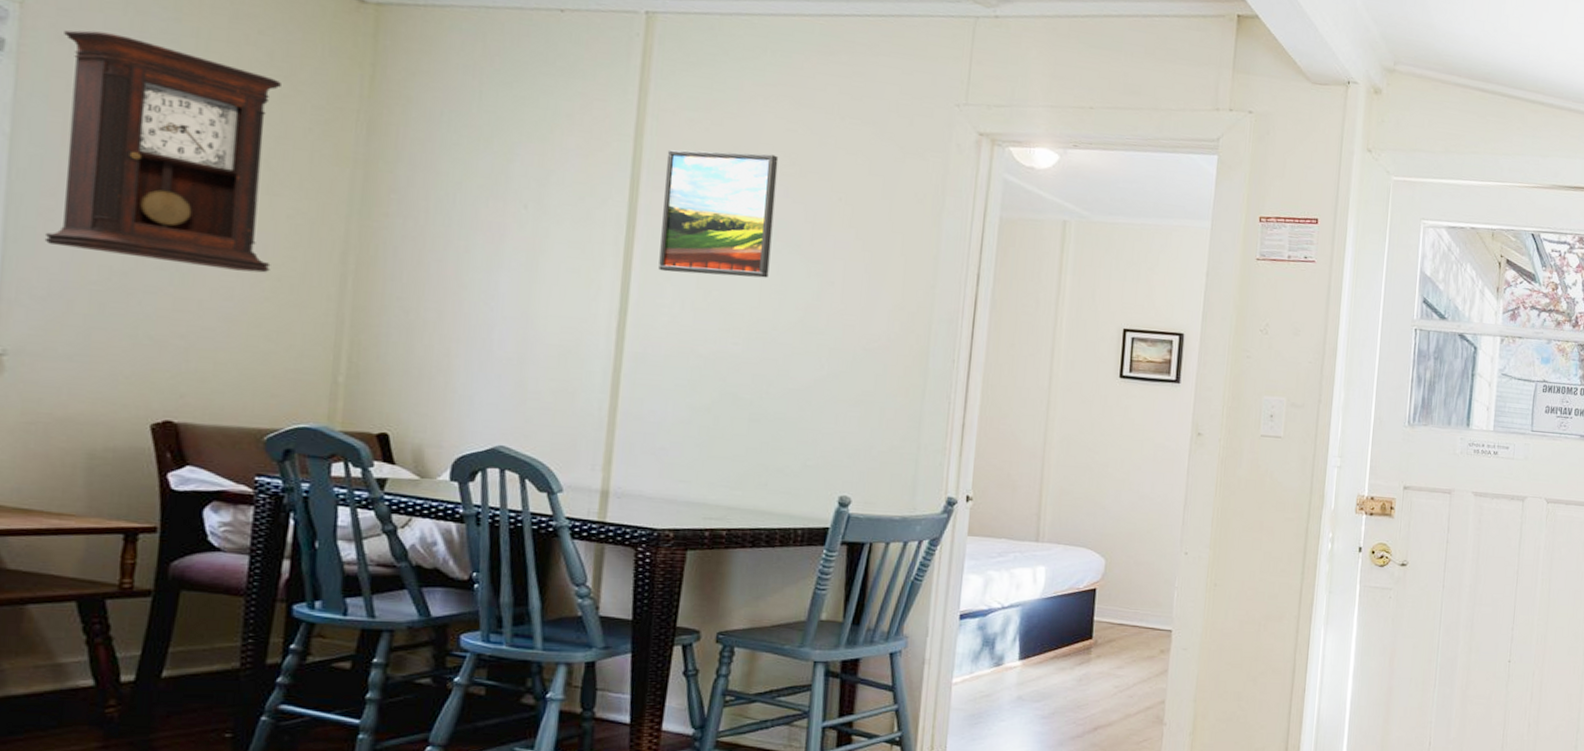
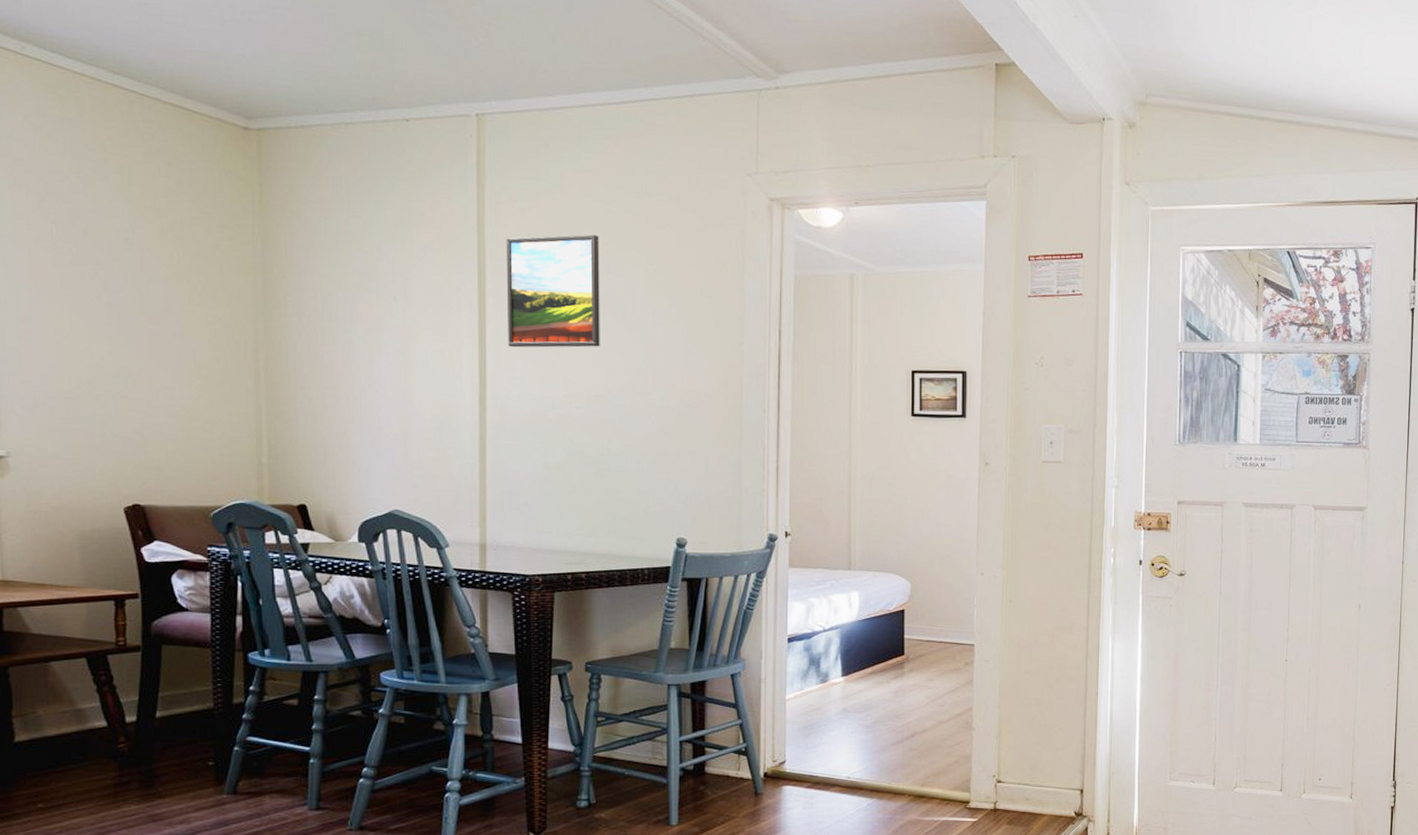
pendulum clock: present [44,29,281,273] -> none [20,175,200,373]

